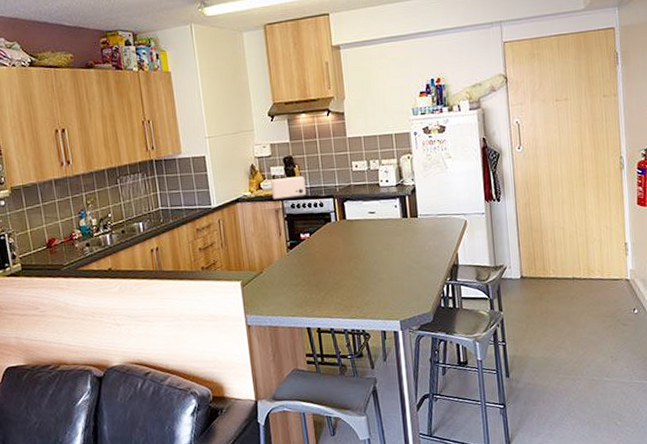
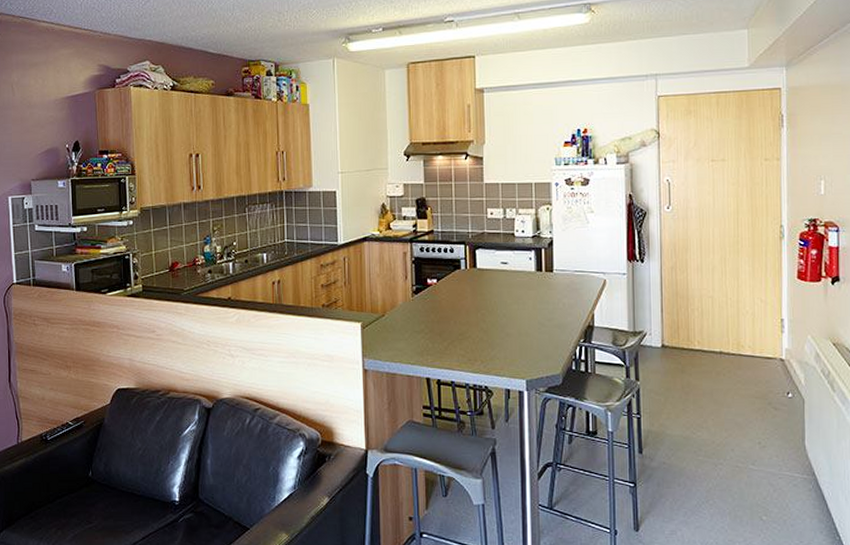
toaster: present [270,176,307,201] -> none [401,219,438,243]

